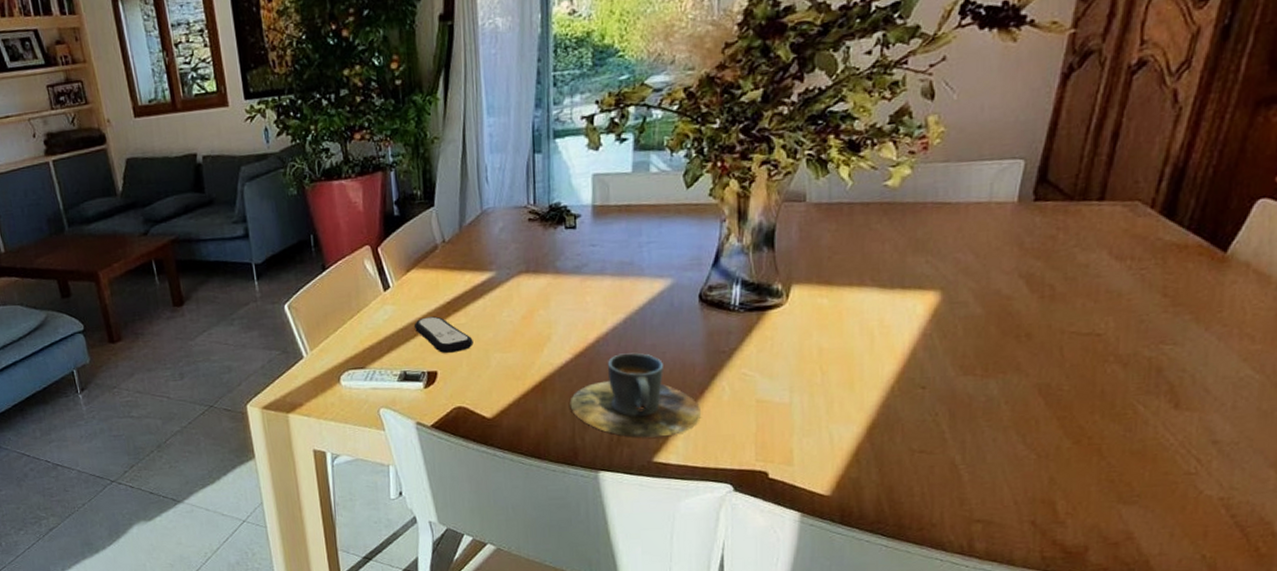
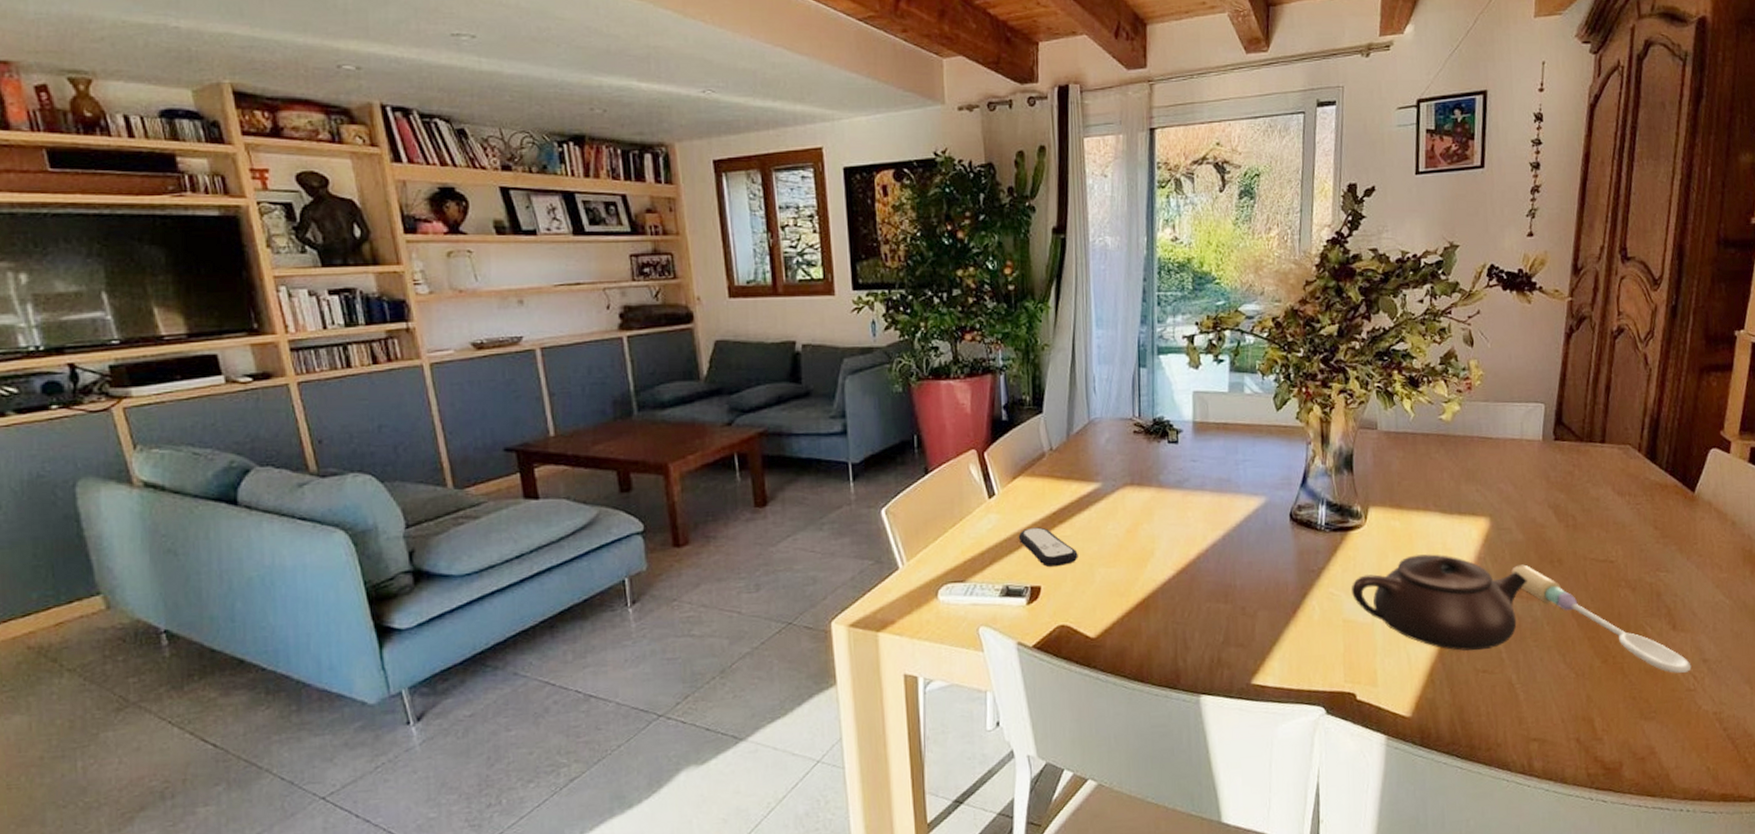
cup: present [570,352,702,438] -> none [1172,570,1295,659]
teapot: none [768,331,984,431] -> present [1352,554,1527,651]
spoon: none [962,340,1195,456] -> present [1510,564,1692,674]

